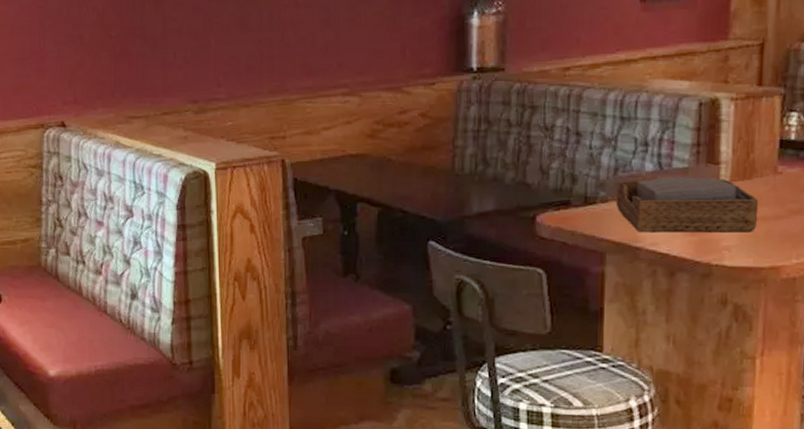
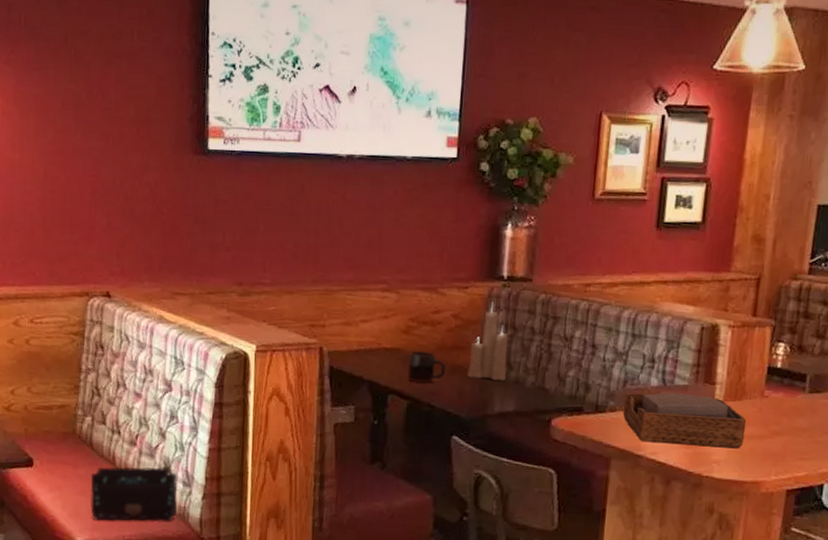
handbag: none [58,294,148,352] -> present [90,466,178,522]
mug: none [376,153,417,188] -> present [407,350,446,383]
candle: none [441,96,483,180] -> present [467,302,508,382]

